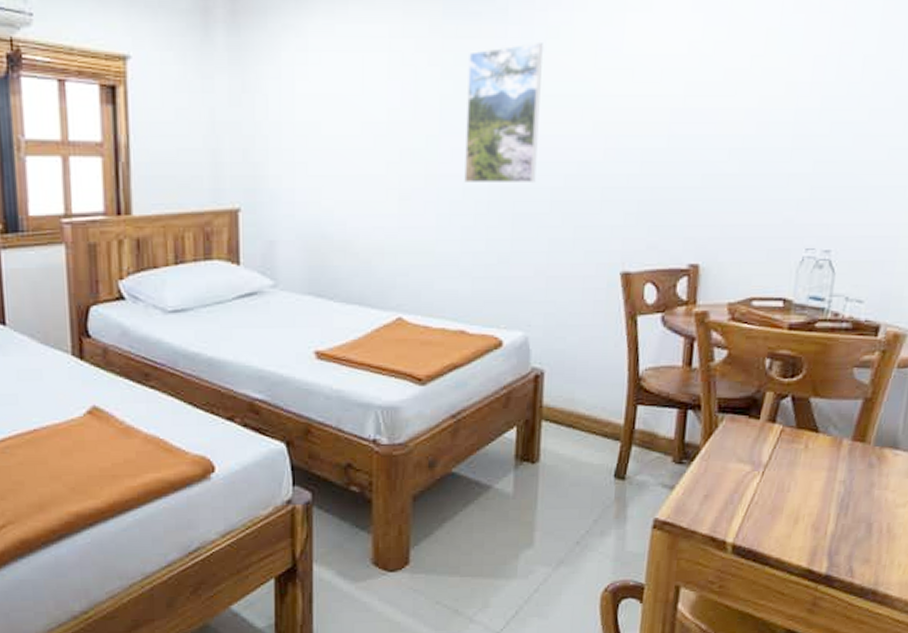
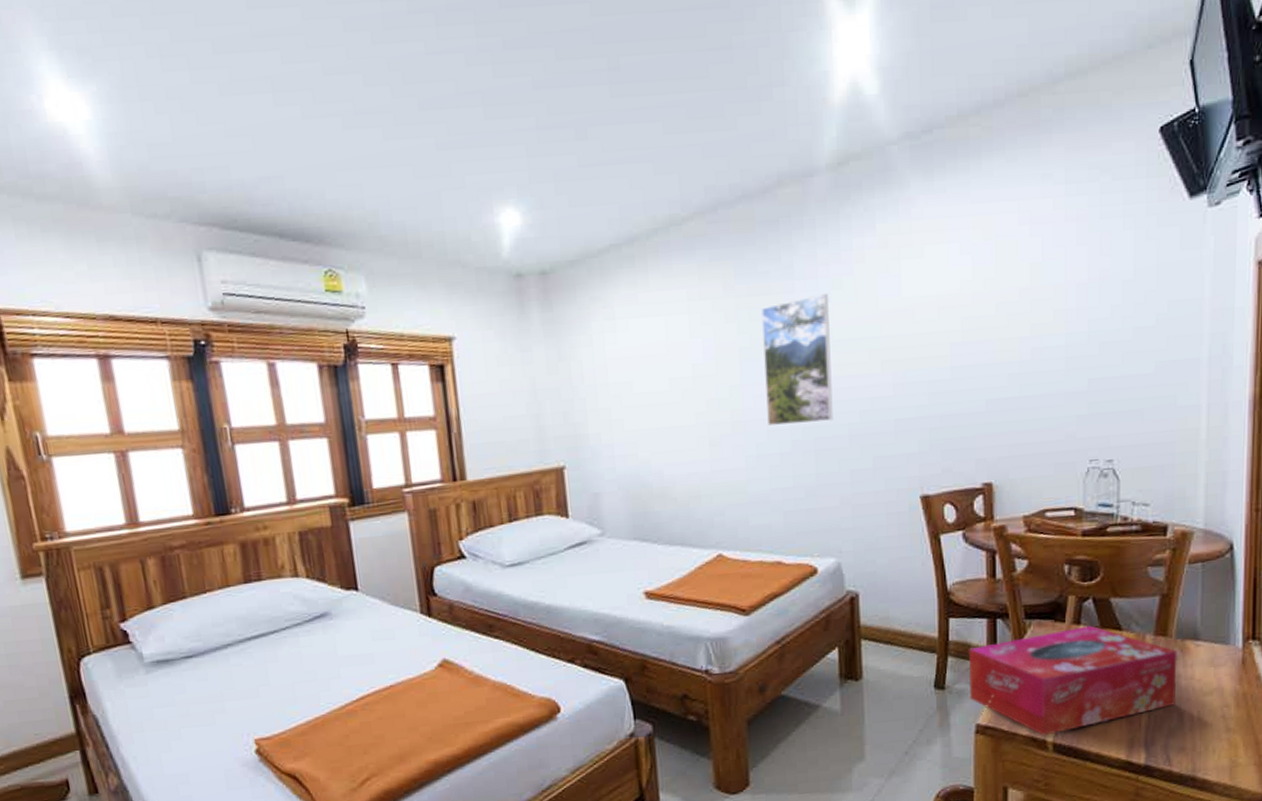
tissue box: none [651,425,874,536] -> present [968,625,1177,736]

